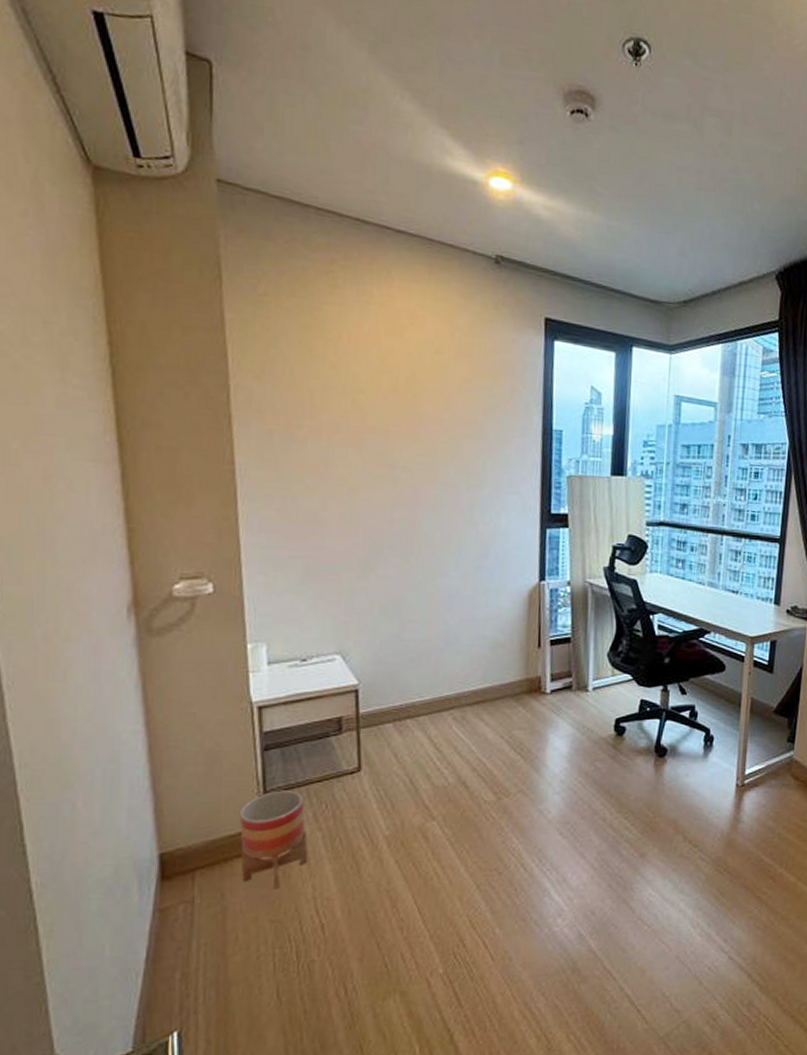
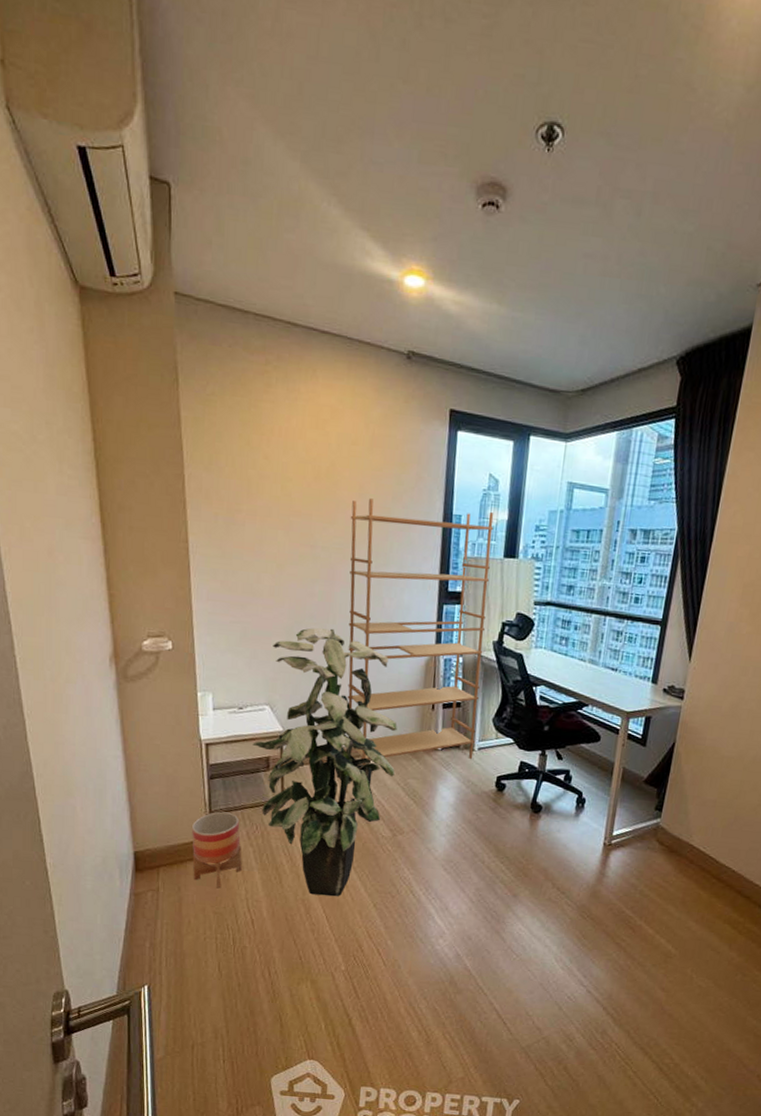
indoor plant: none [320,560,498,883] -> present [252,627,397,897]
bookshelf: none [435,412,599,718] -> present [347,498,494,765]

